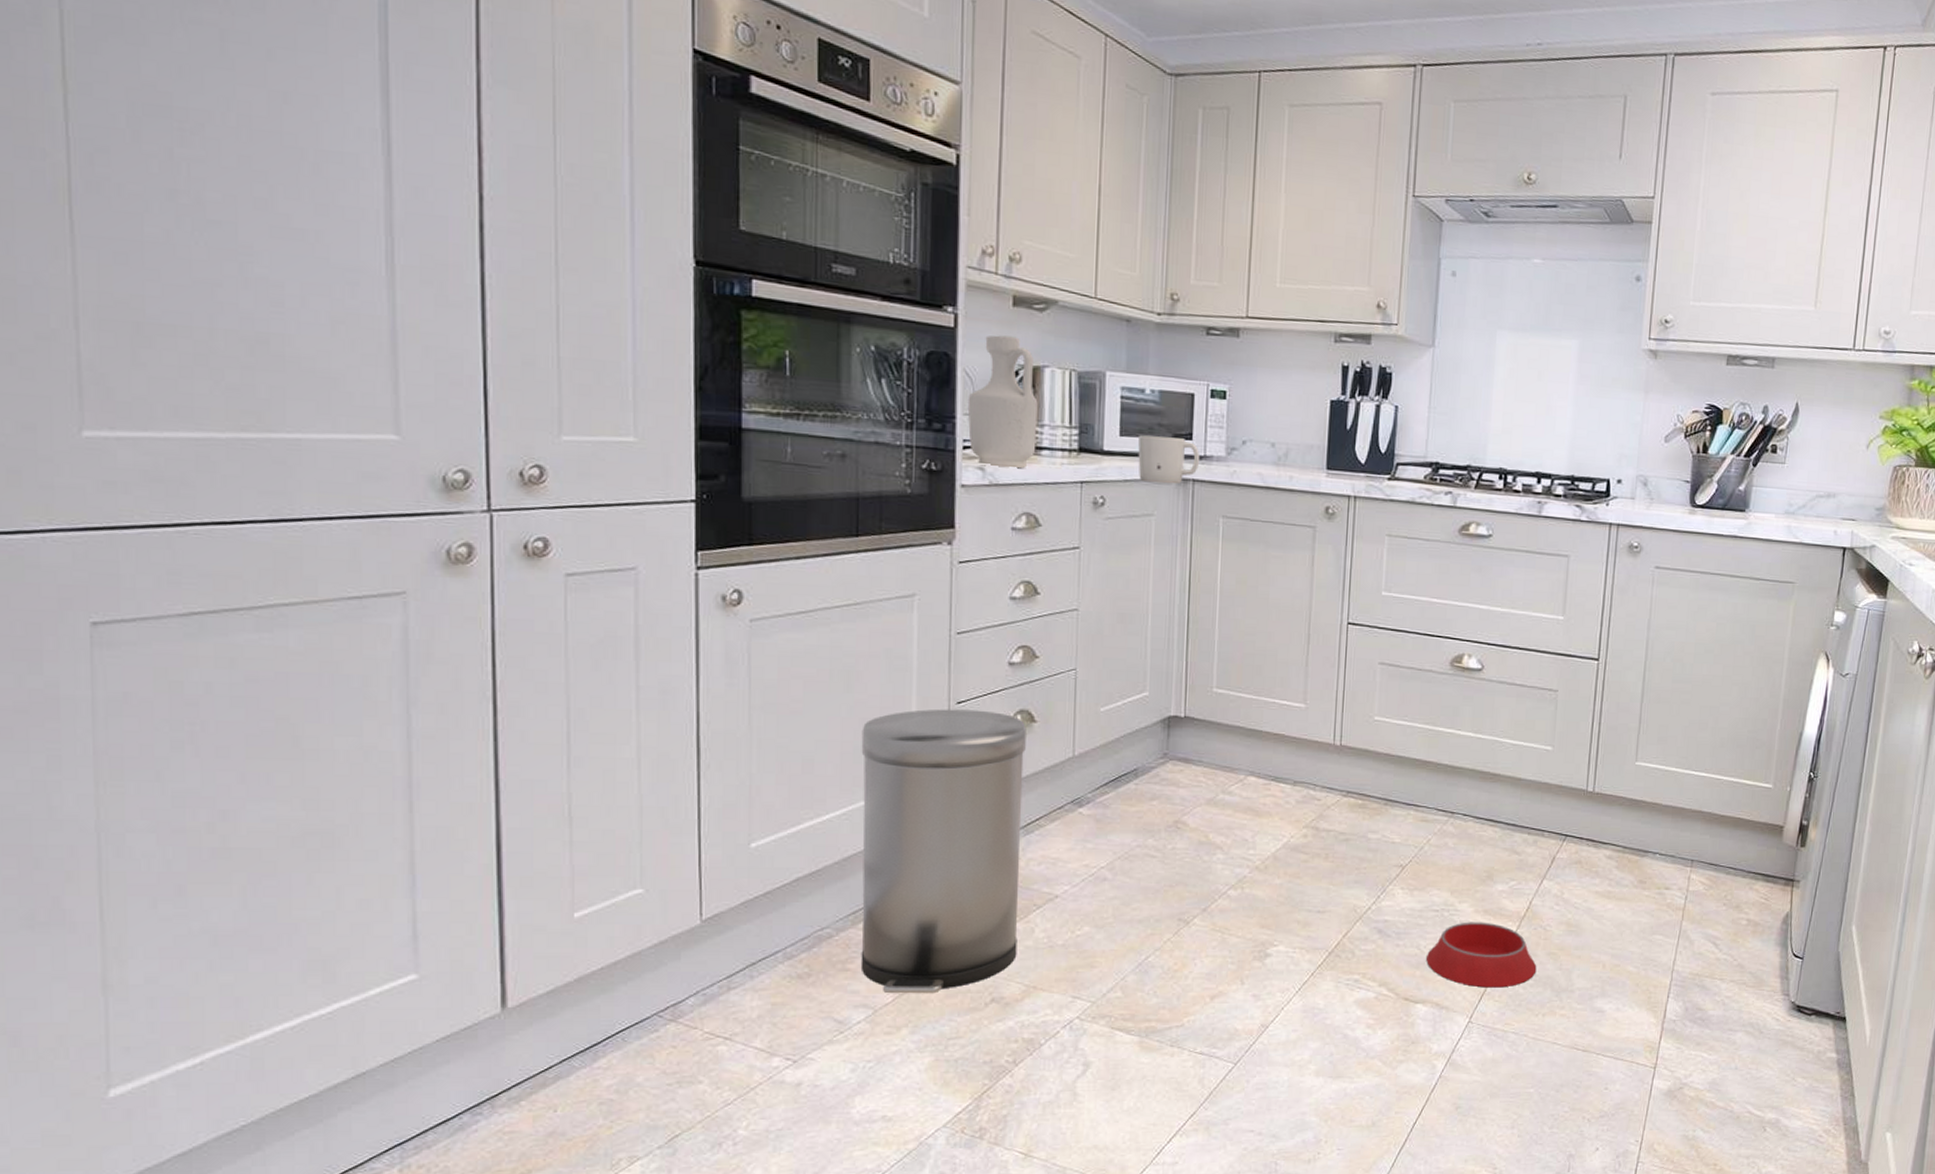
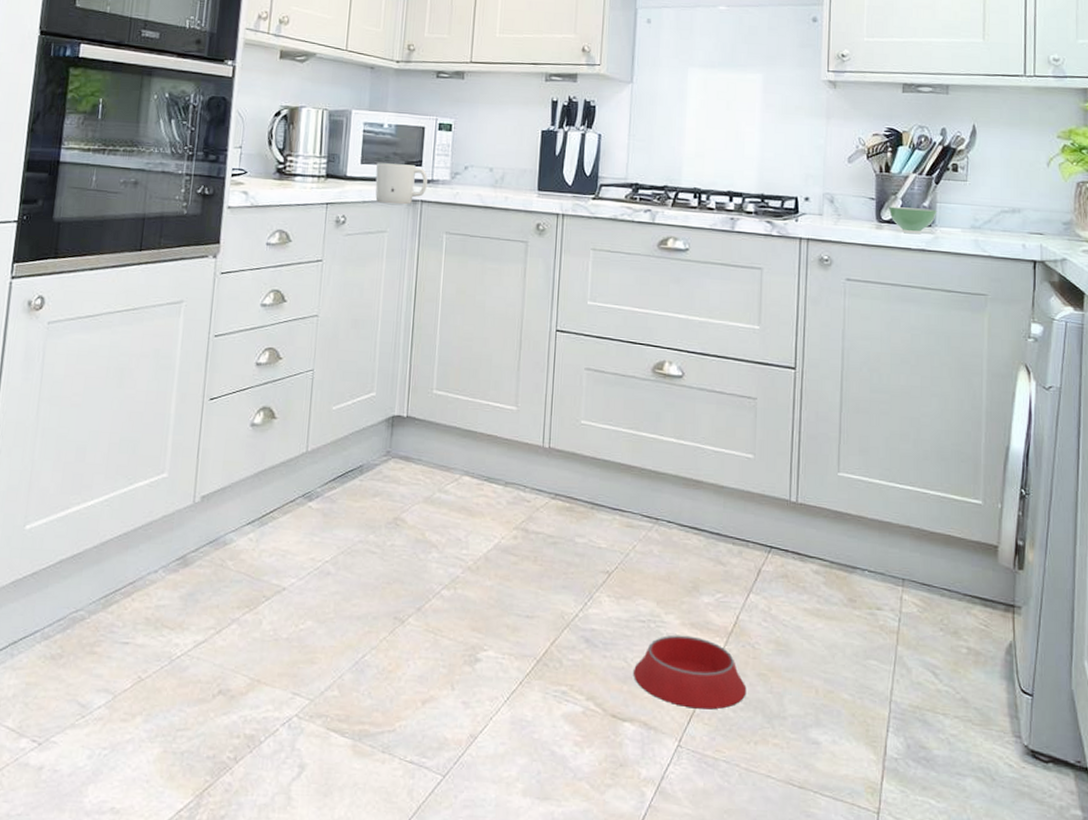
pedal bin: present [860,709,1026,994] -> none [106,404,268,682]
ceramic jug: present [967,335,1038,469] -> none [237,82,295,193]
bowl: none [1703,490,1753,520] -> present [888,206,937,235]

